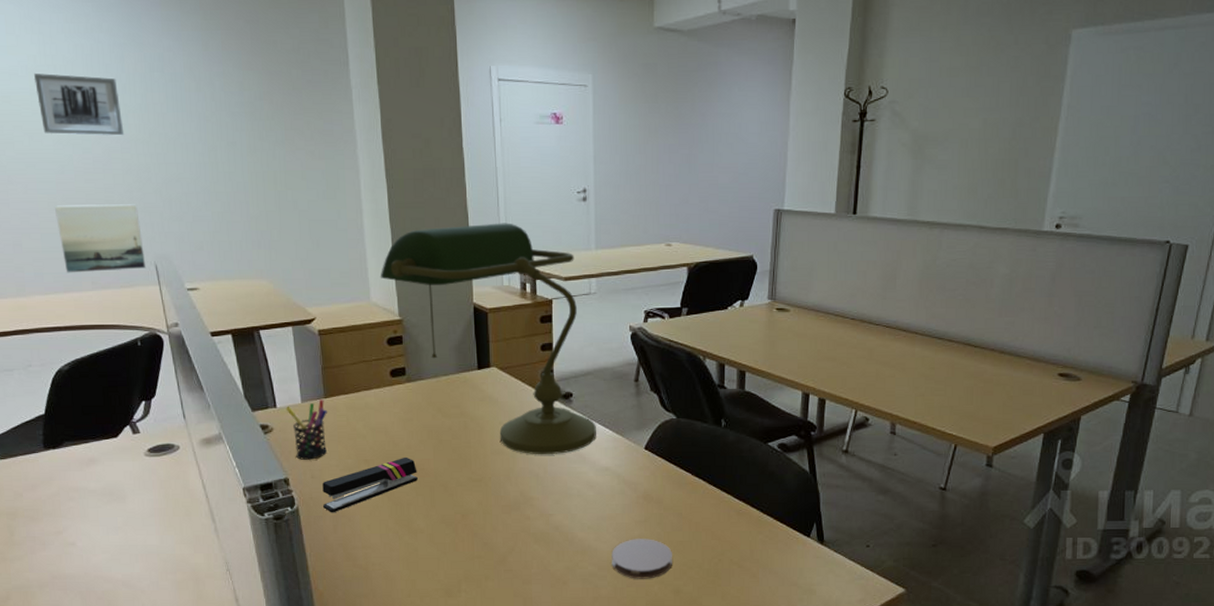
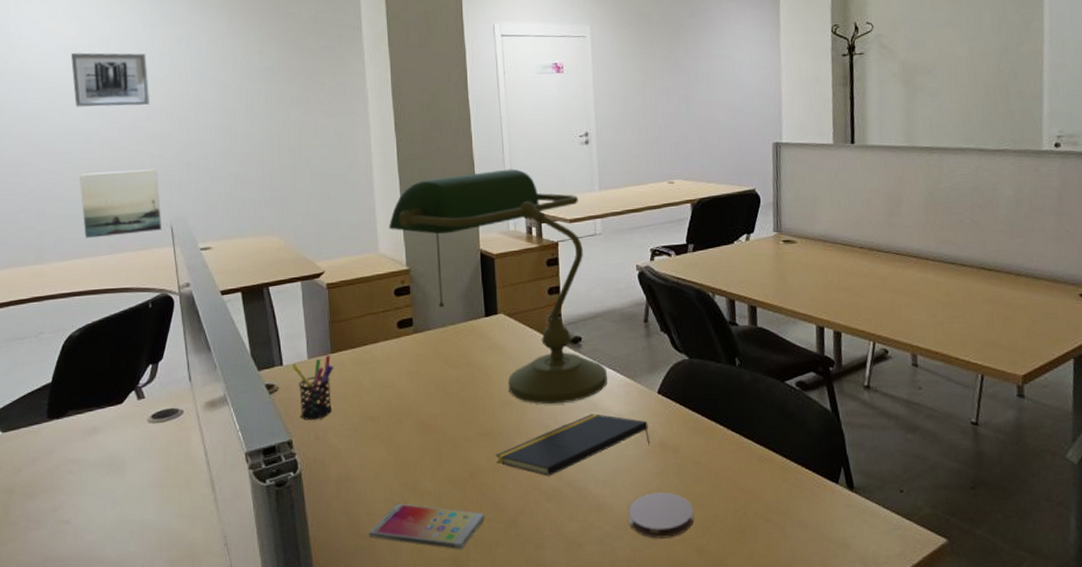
stapler: present [322,457,418,513] -> none [326,412,424,477]
smartphone: none [365,539,476,582] -> present [368,503,485,549]
notepad: none [486,465,636,521] -> present [495,414,651,477]

